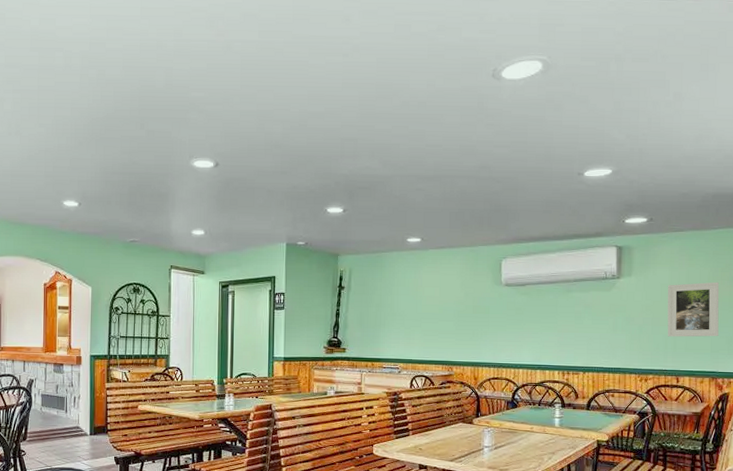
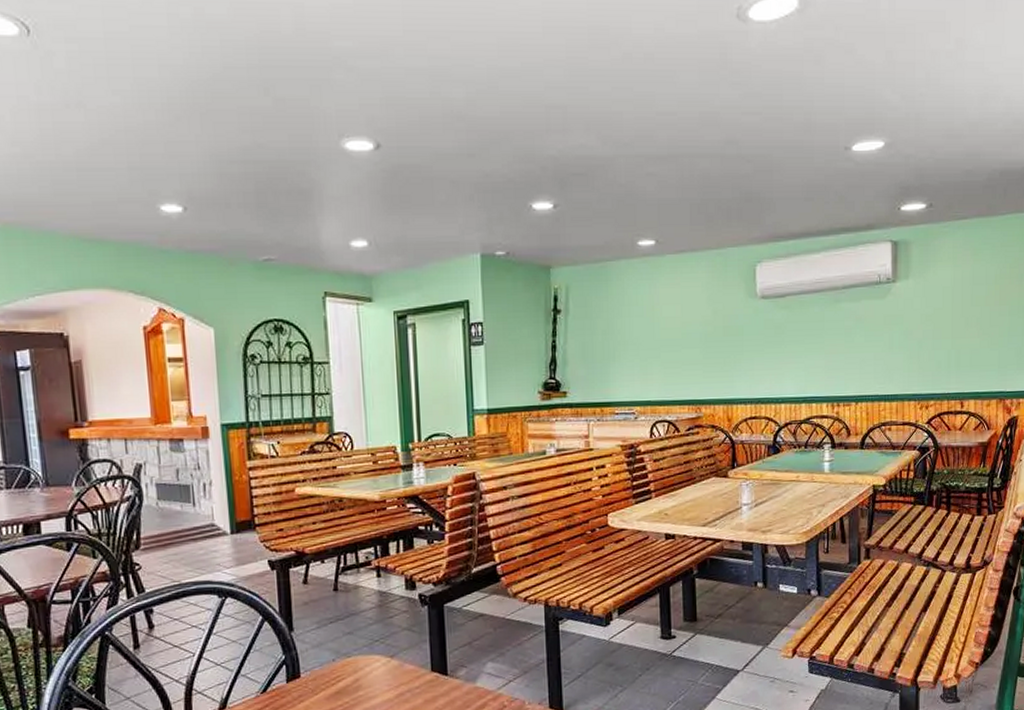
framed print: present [667,282,720,337] -> none [949,281,1008,352]

